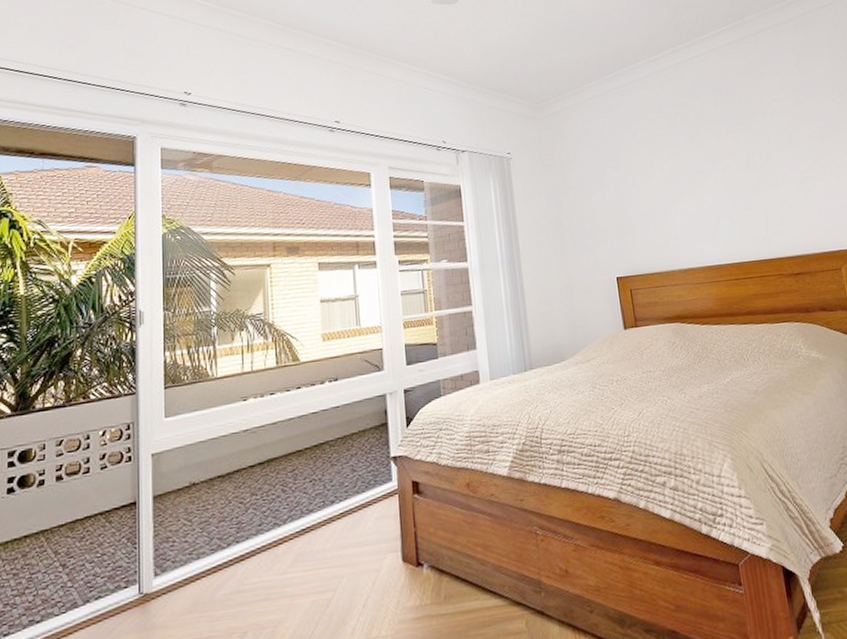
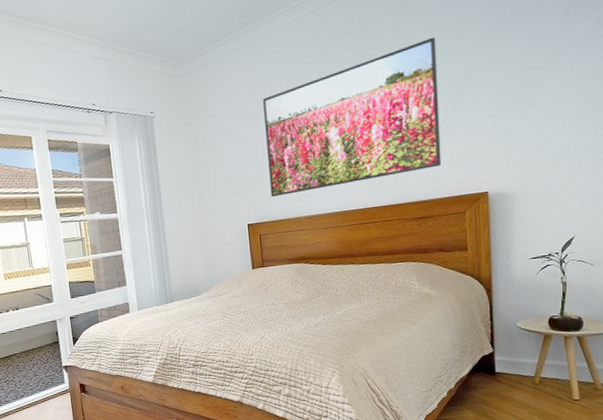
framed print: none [626,97,811,249] -> present [263,36,442,198]

